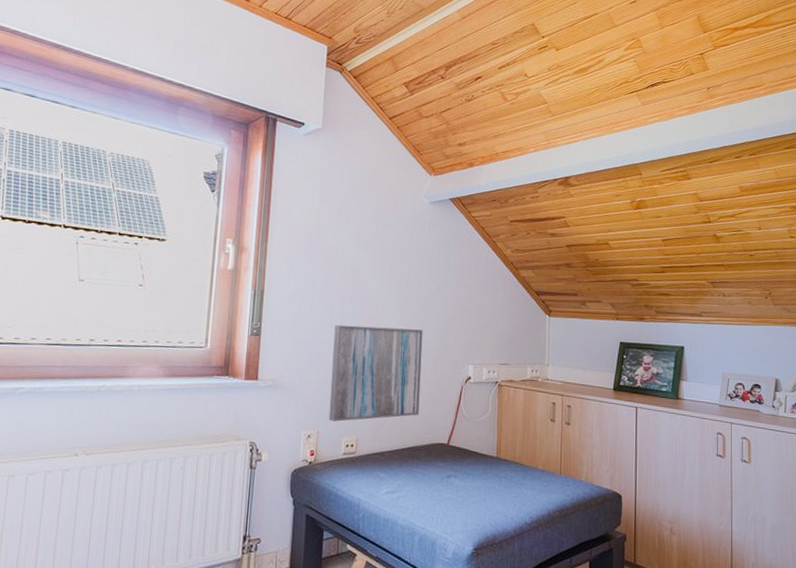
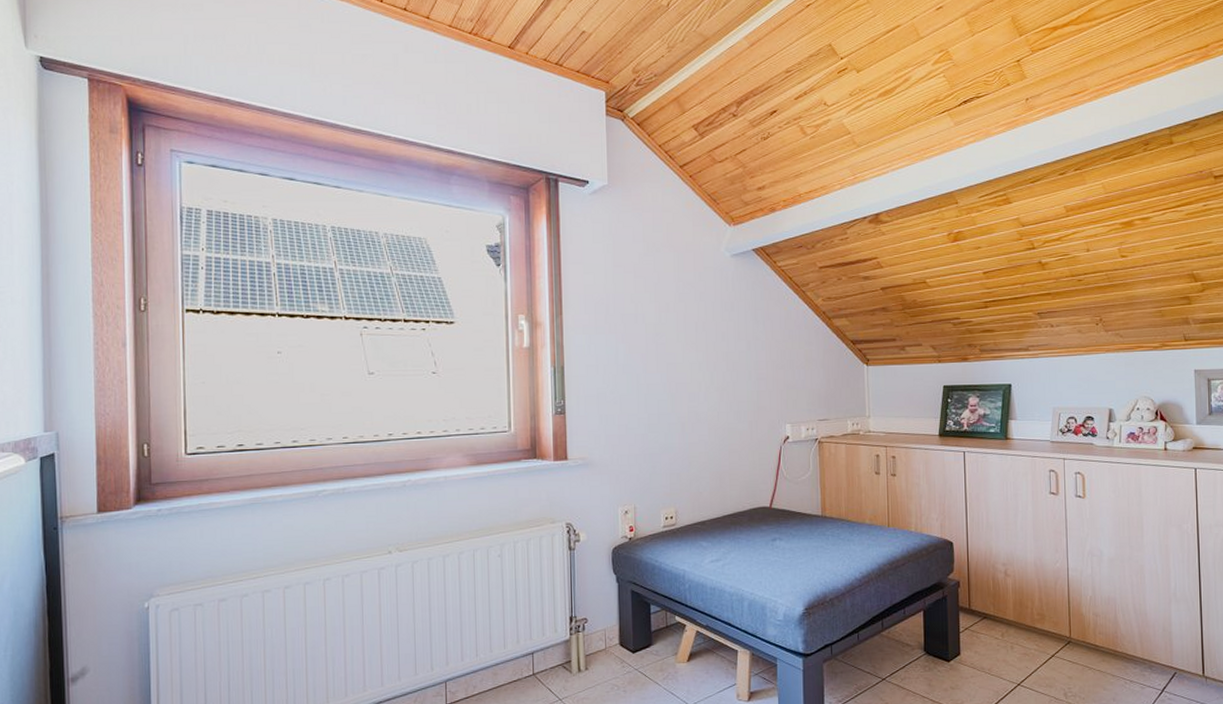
wall art: present [328,324,423,422] -> none [642,392,738,495]

